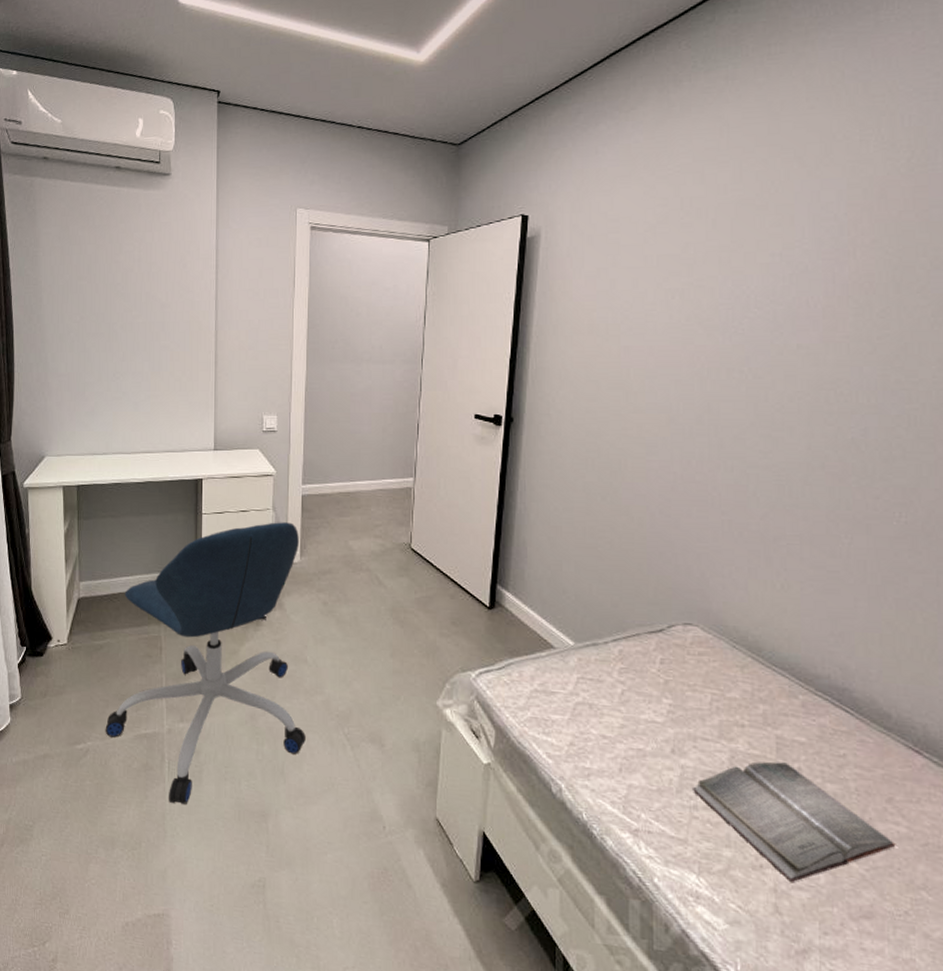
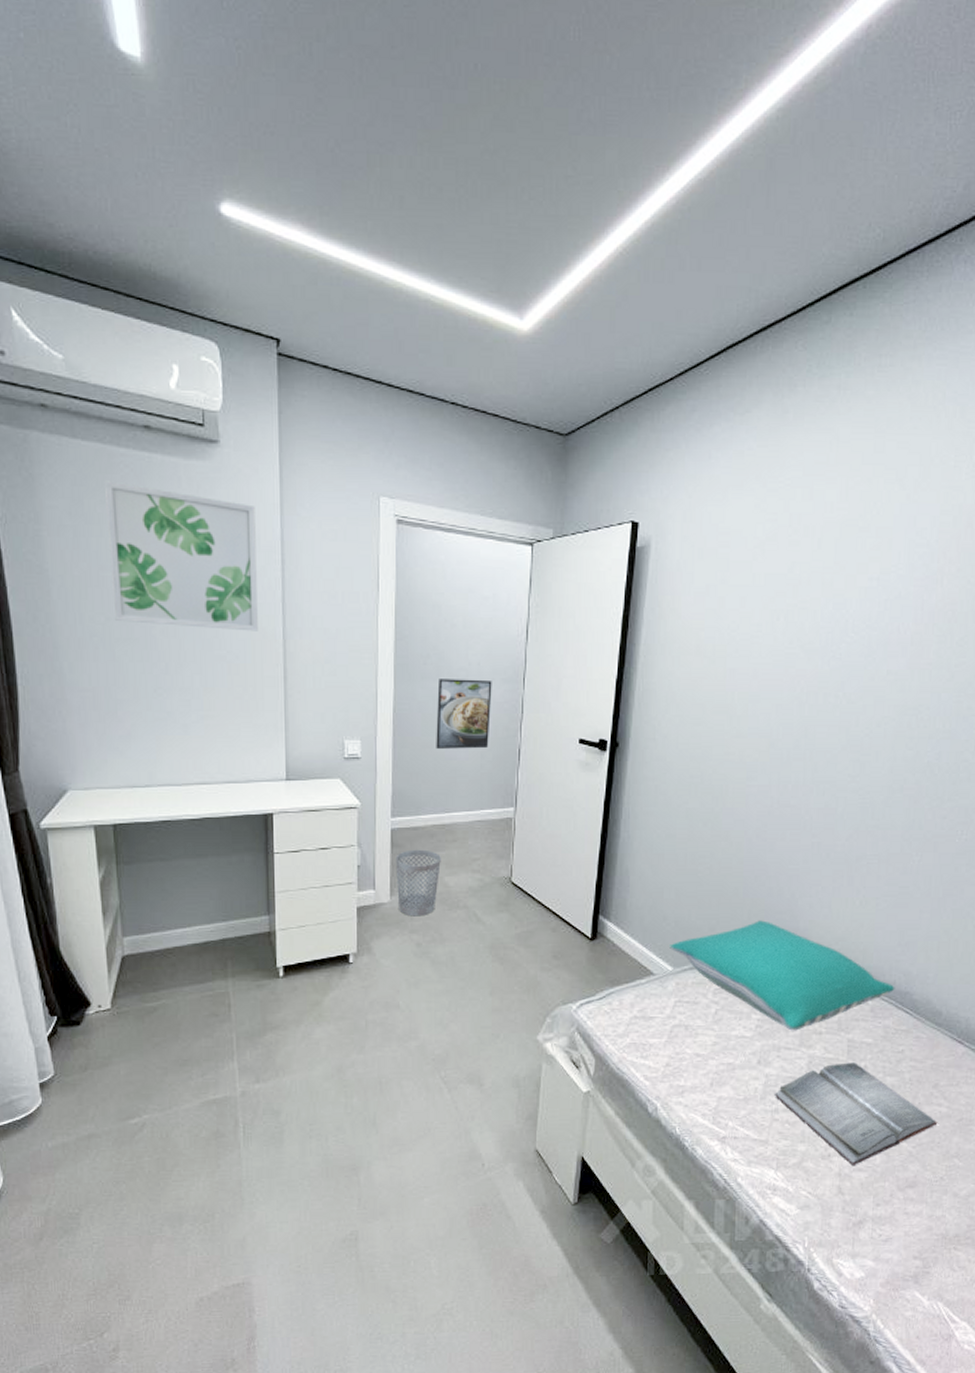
wall art: none [85,211,196,325] -> present [105,481,258,631]
office chair: present [105,522,306,804] -> none [164,859,399,1169]
wastebasket: none [305,514,346,577] -> present [395,849,441,917]
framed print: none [342,361,393,423] -> present [436,679,492,749]
pillow: none [569,599,830,721] -> present [668,920,895,1031]

